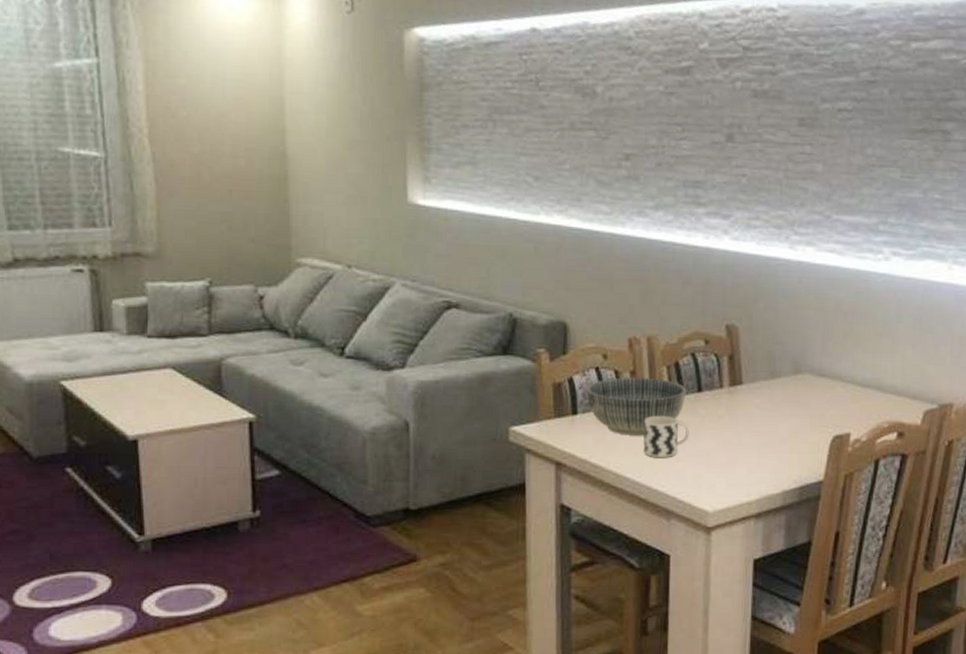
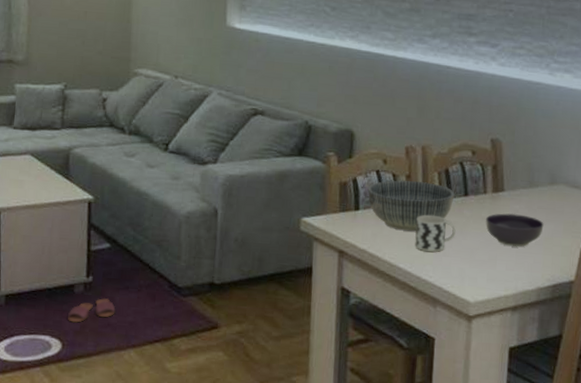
slippers: none [233,535,291,566] -> present [68,298,116,323]
bowl: none [722,409,788,446] -> present [485,213,544,247]

